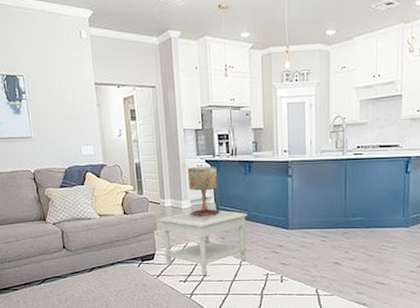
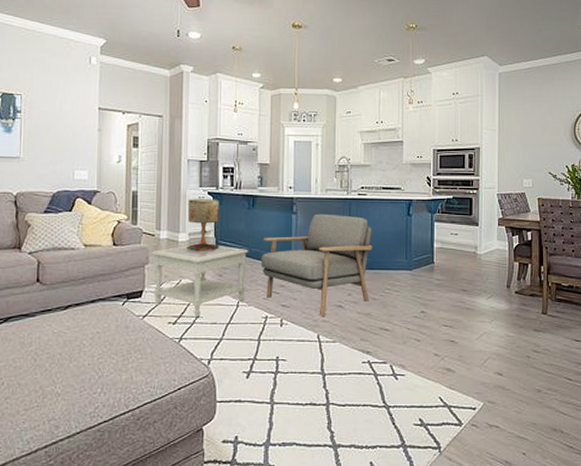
armchair: none [259,175,370,272] -> present [260,213,373,316]

